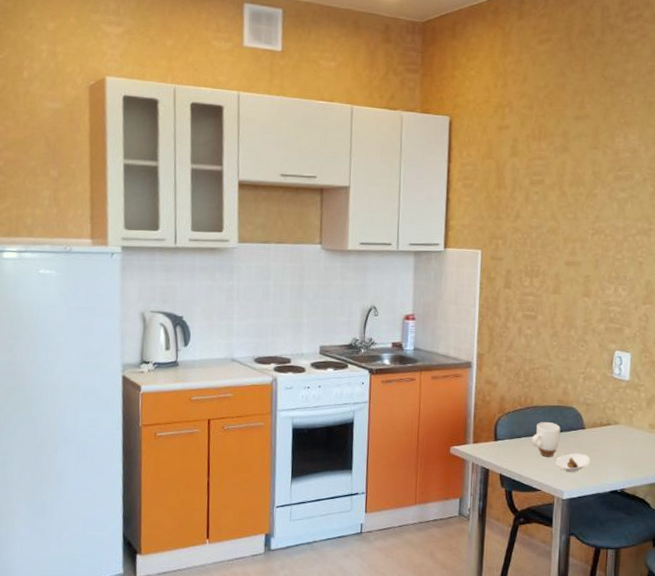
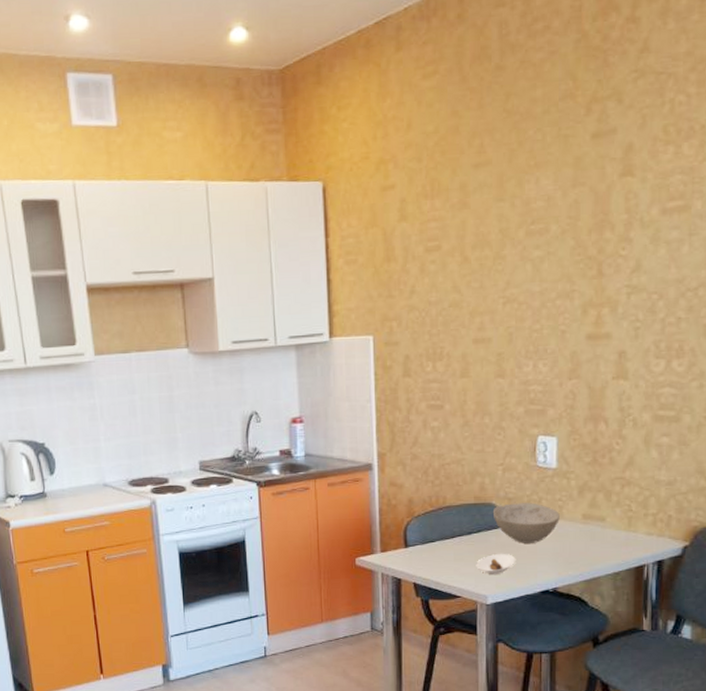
mug: present [531,422,561,457] -> none [447,522,480,560]
bowl: none [572,409,630,446] -> present [492,503,560,543]

